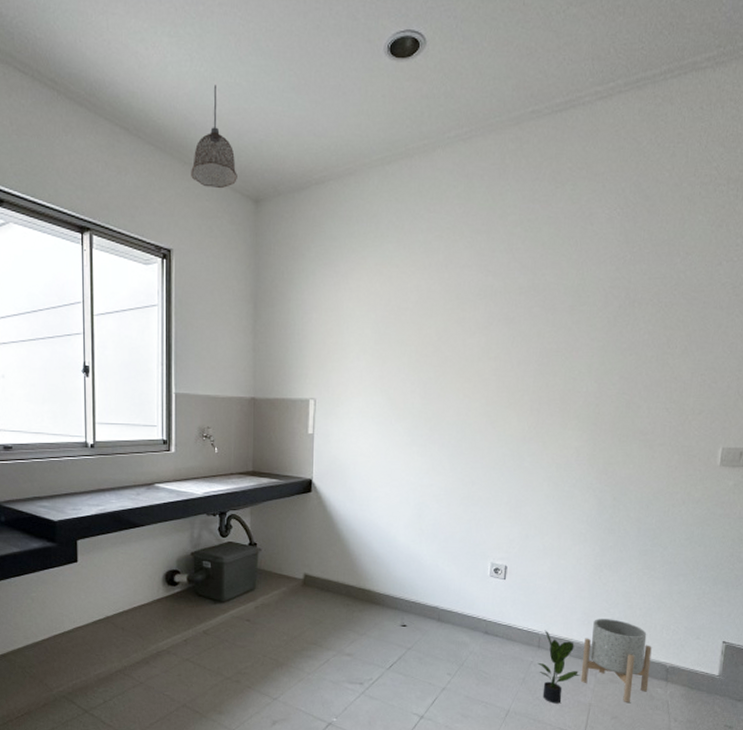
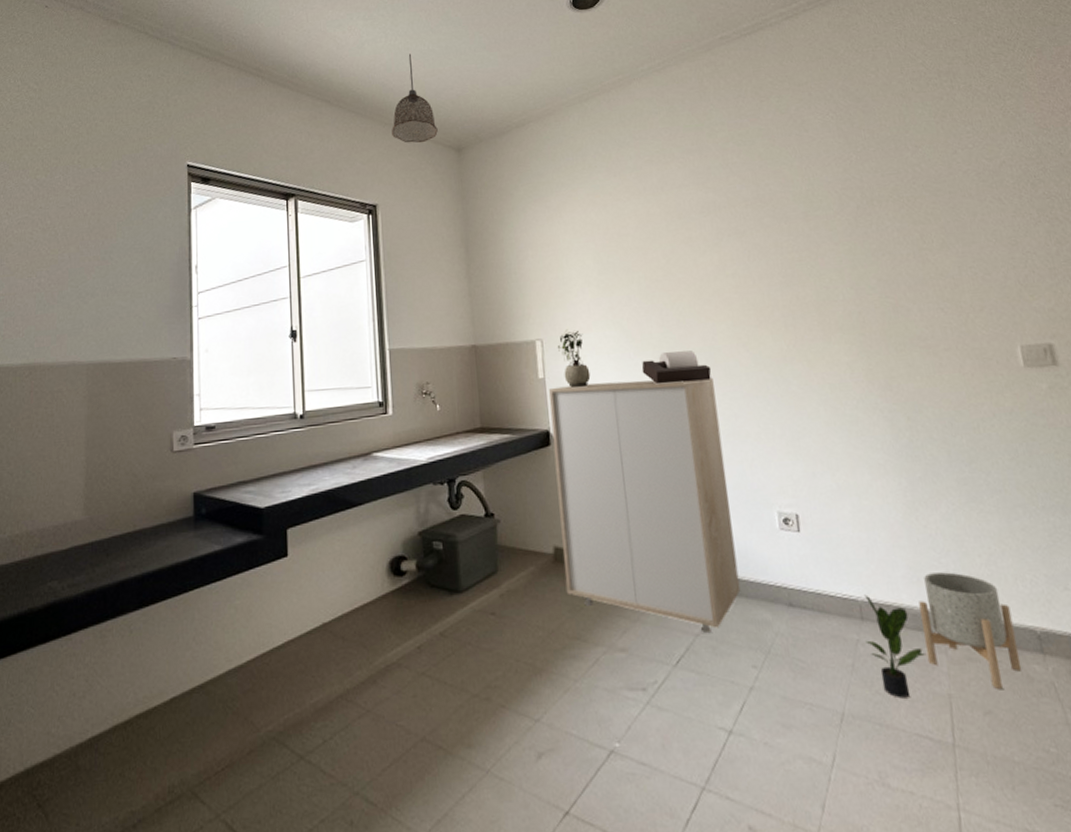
storage cabinet: none [310,443,460,648] -> present [548,377,741,634]
potted plant: none [328,392,354,446] -> present [557,329,591,389]
paper towel holder: none [399,421,460,450] -> present [641,350,712,385]

